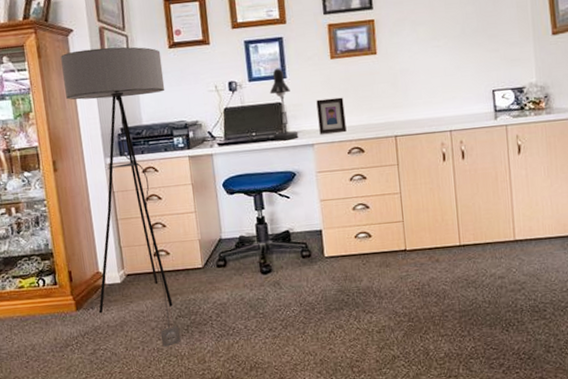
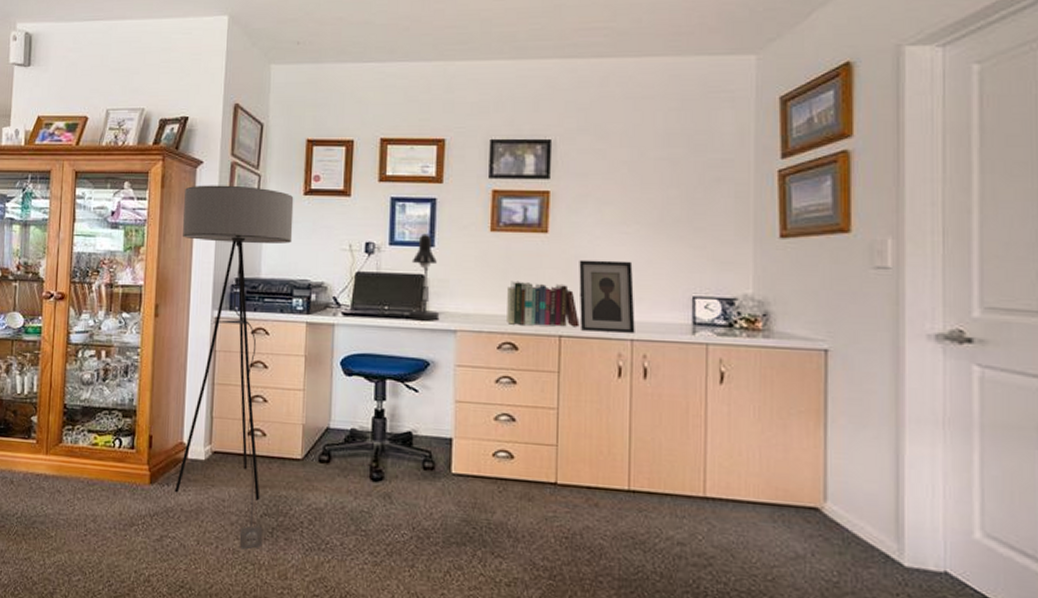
picture frame: present [316,97,347,135] -> none [465,278,500,323]
books: none [350,94,410,133] -> present [507,280,580,328]
picture frame: none [403,68,452,129] -> present [578,260,635,335]

